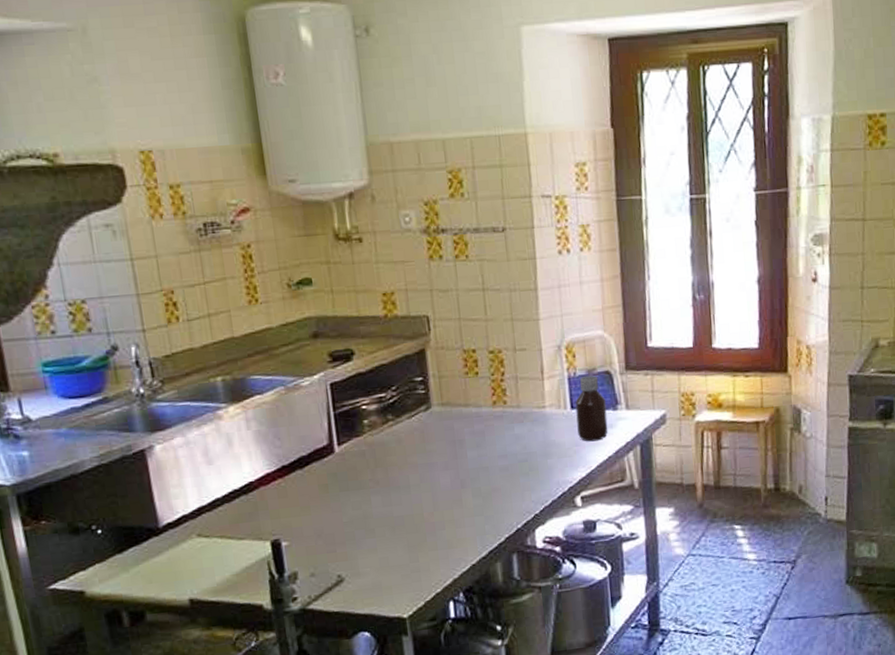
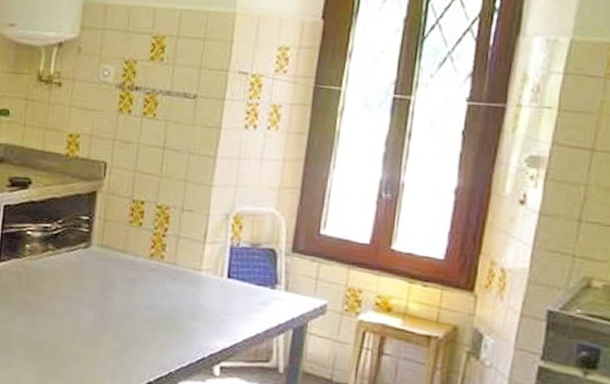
bottle: present [575,375,608,442] -> none [229,248,265,316]

